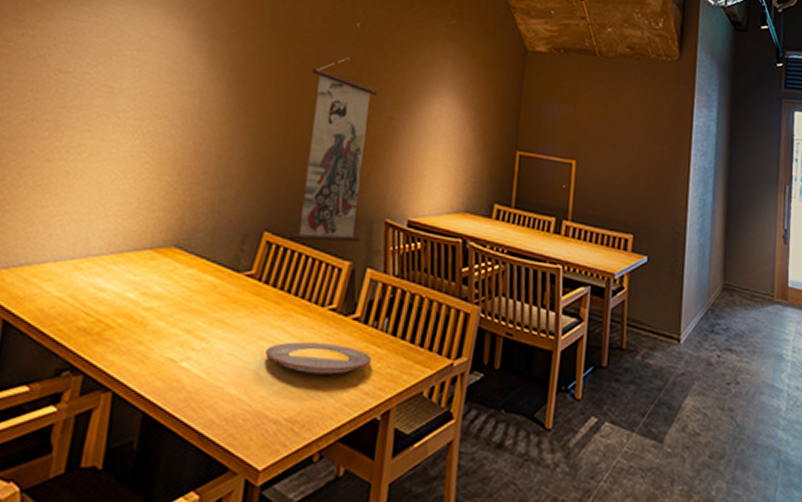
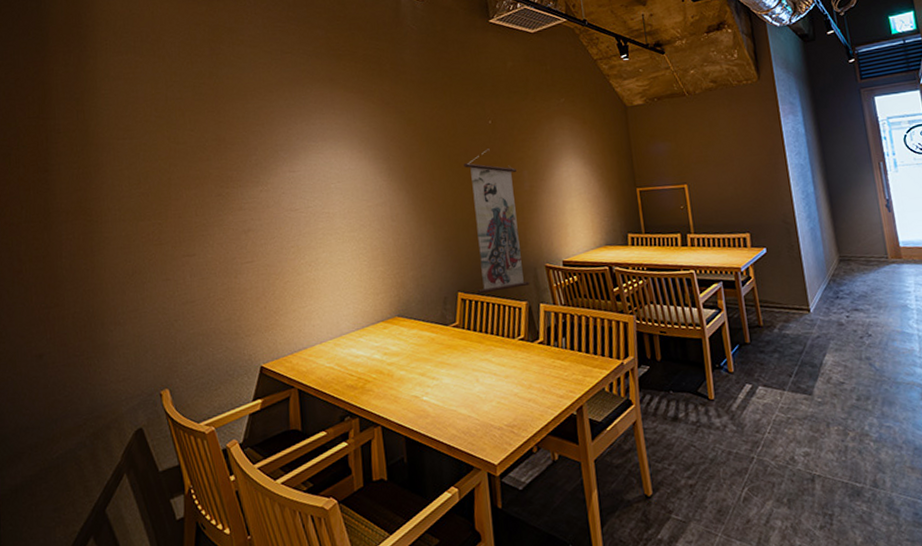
plate: present [265,341,372,375] -> none [480,364,560,390]

